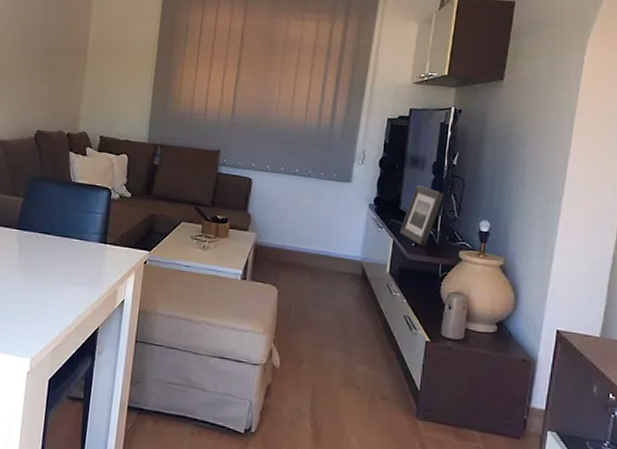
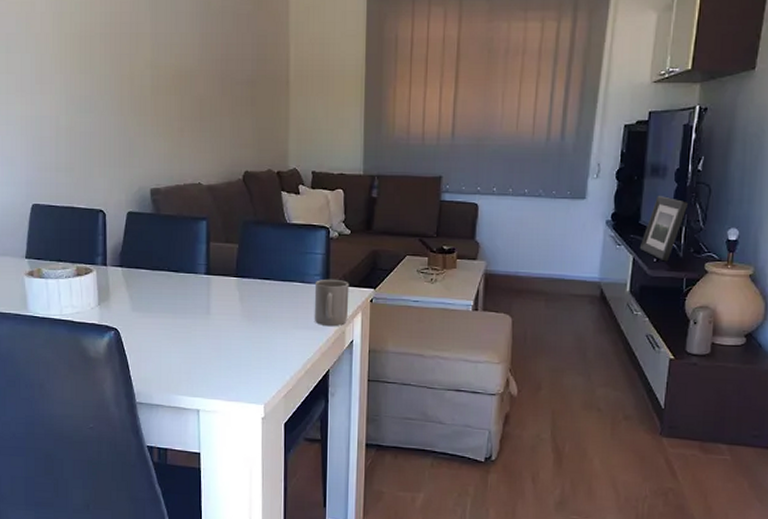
mug: none [88,238,126,285] -> present [314,280,349,326]

